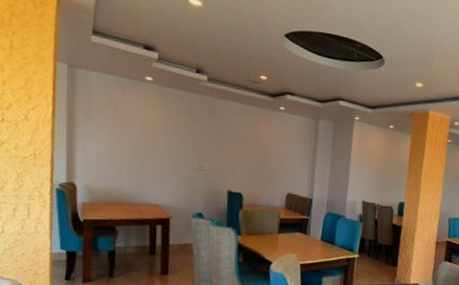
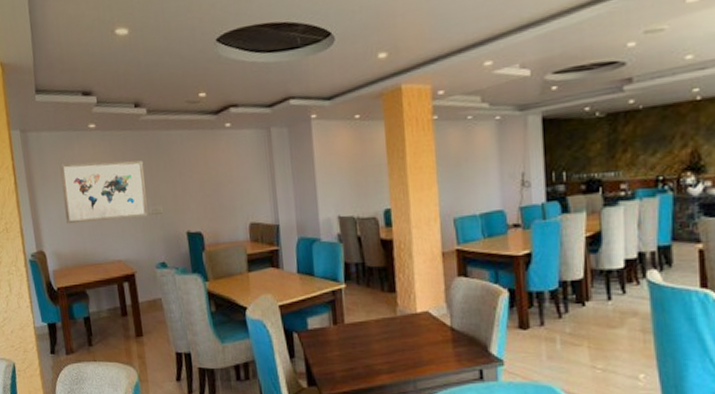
wall art: none [105,106,196,171] -> present [59,160,148,224]

